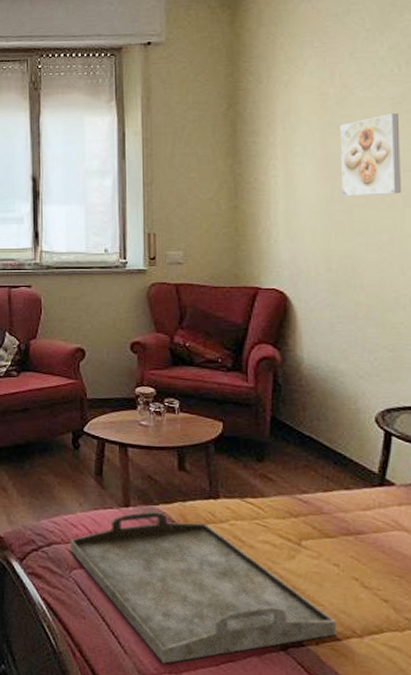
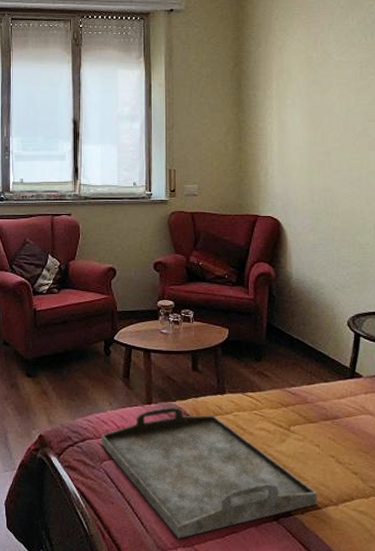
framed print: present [340,113,401,197] -> none [321,75,367,141]

